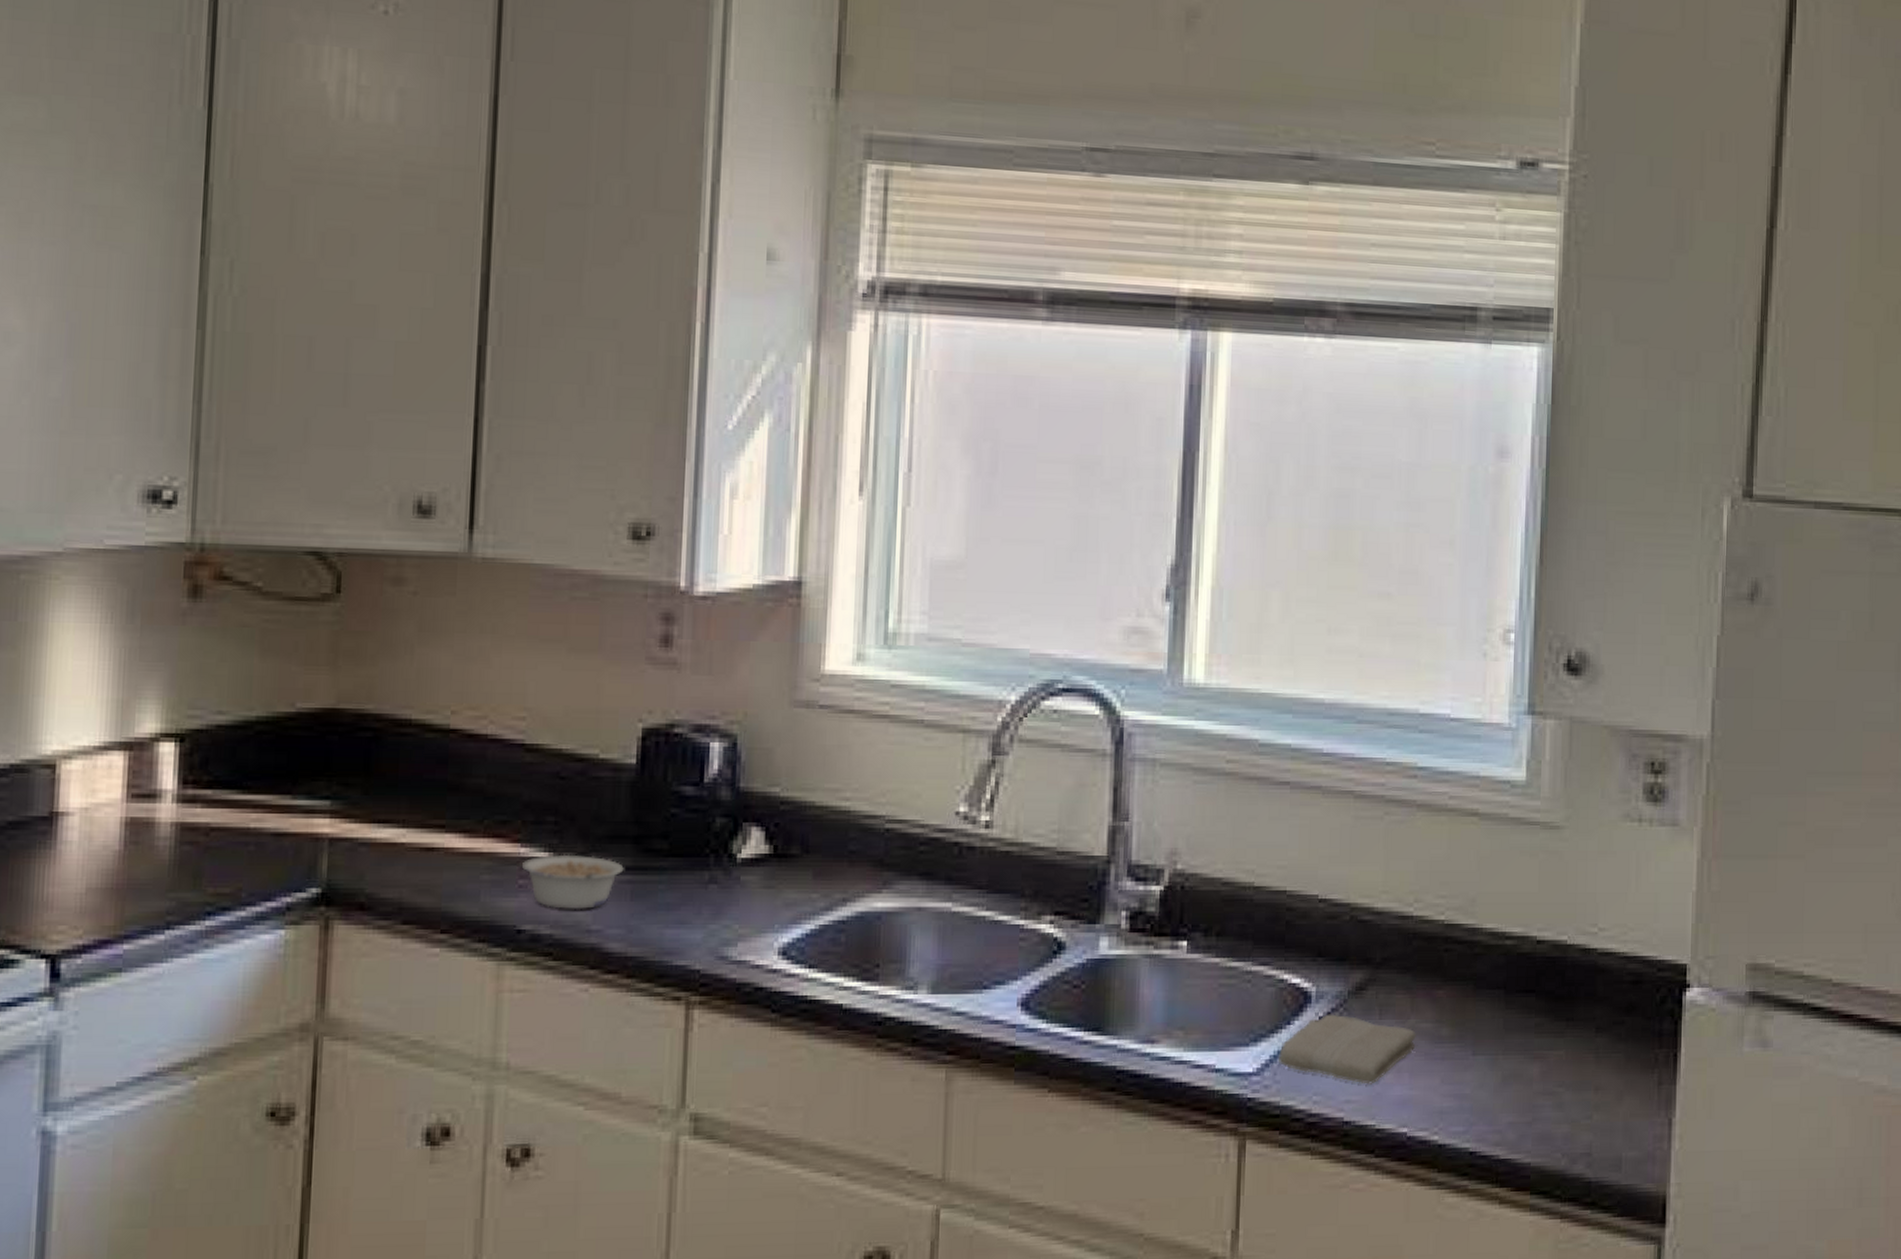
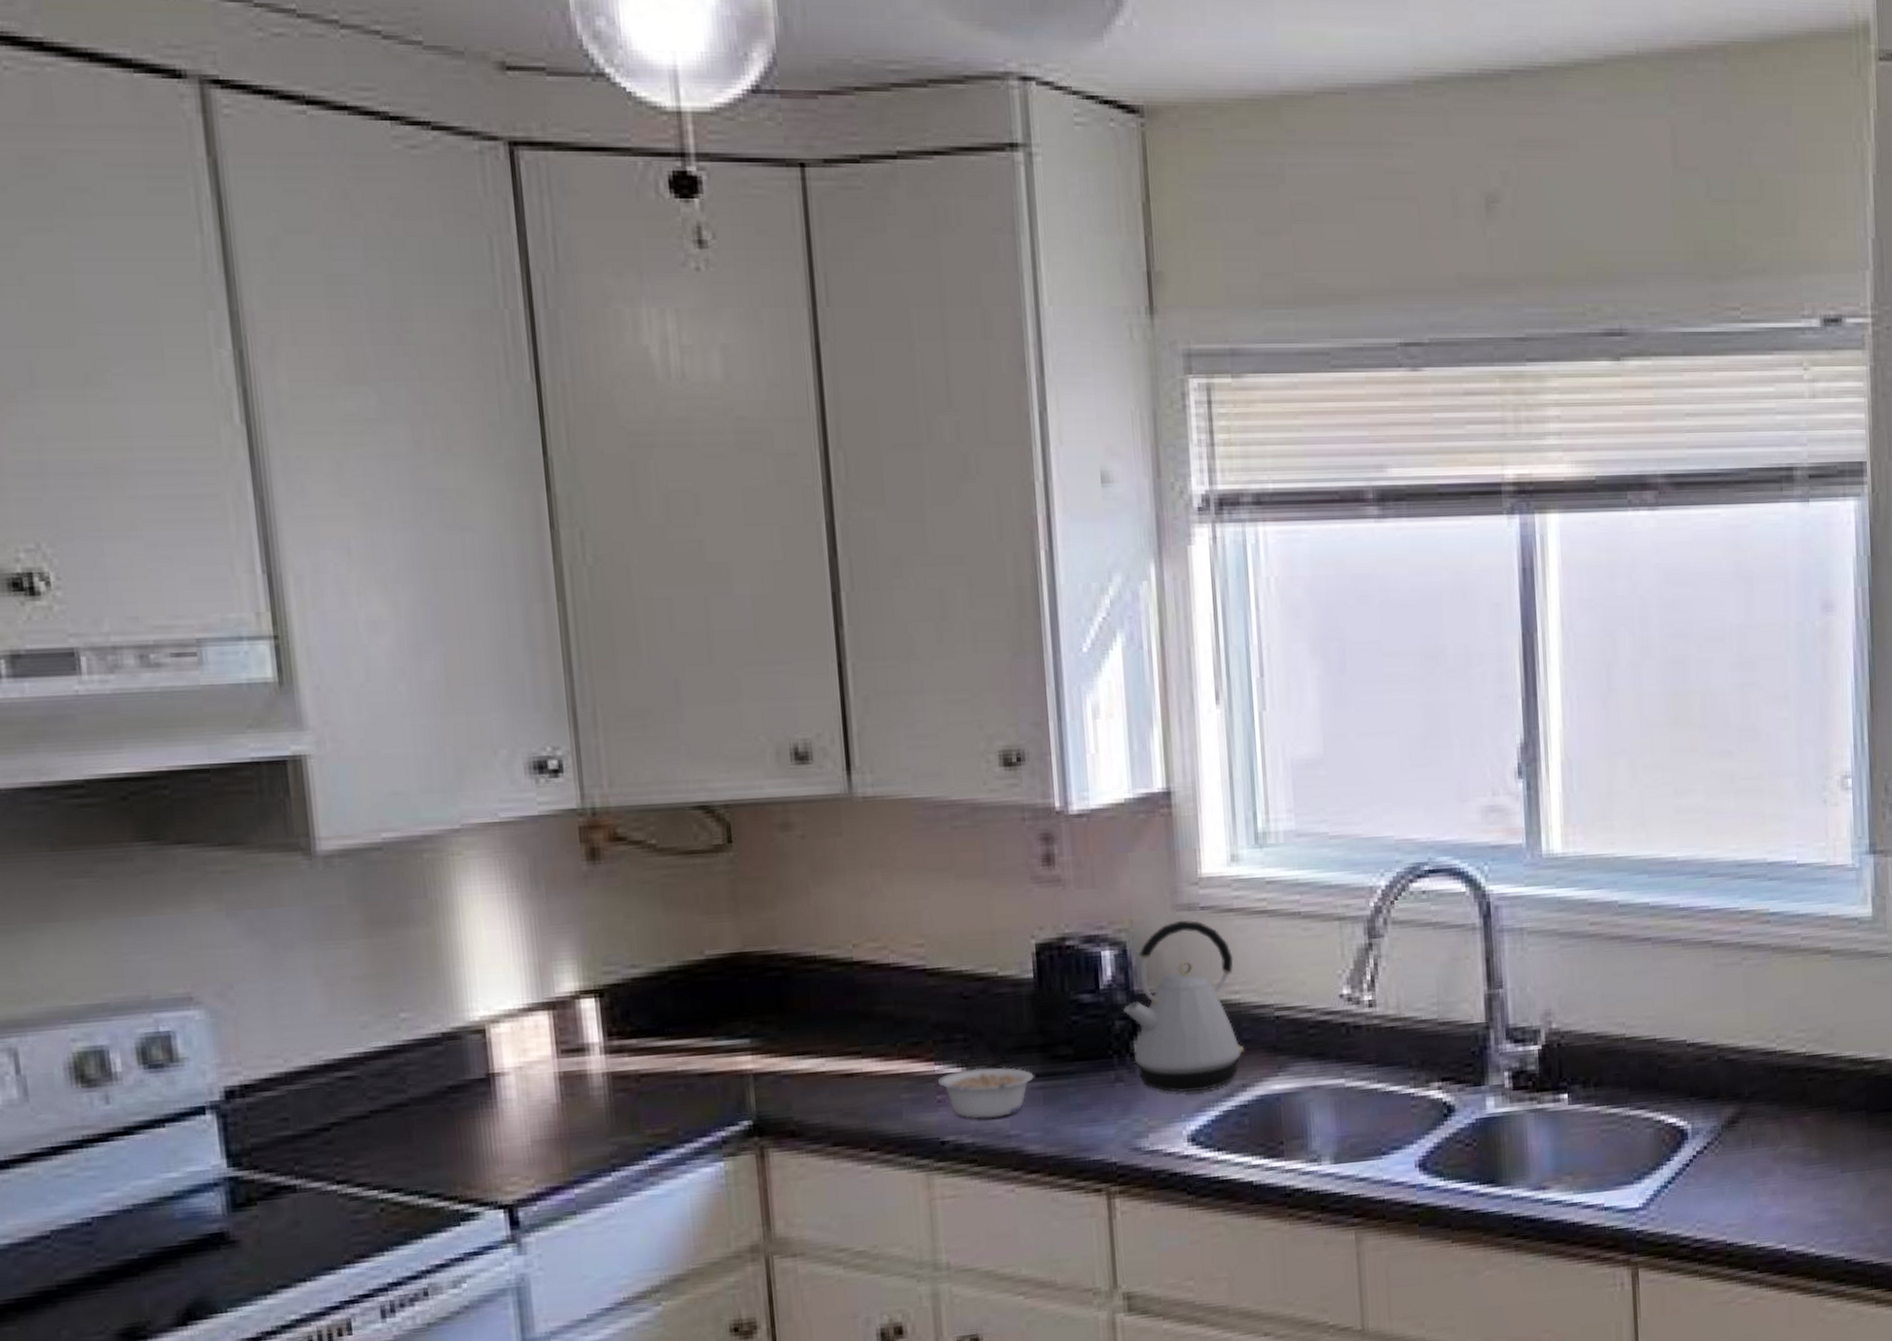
kettle: none [726,717,849,902] -> present [1123,920,1244,1093]
washcloth: present [1277,1014,1416,1084] -> none [1661,1147,1788,1208]

